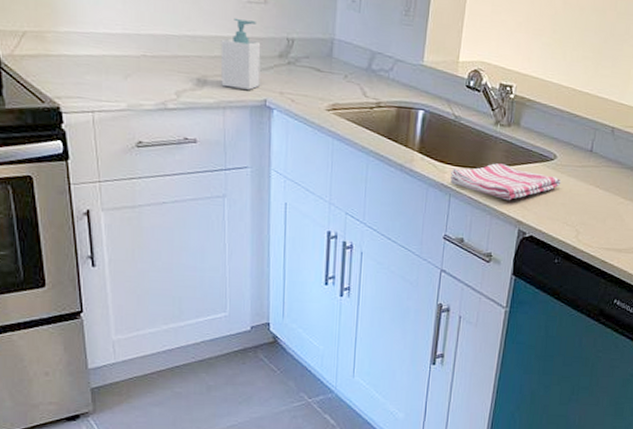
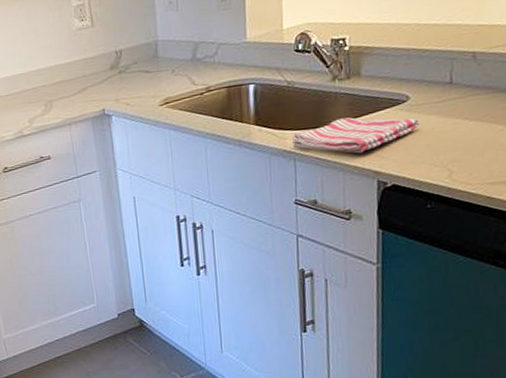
soap bottle: present [220,17,261,90] -> none [60,44,97,107]

